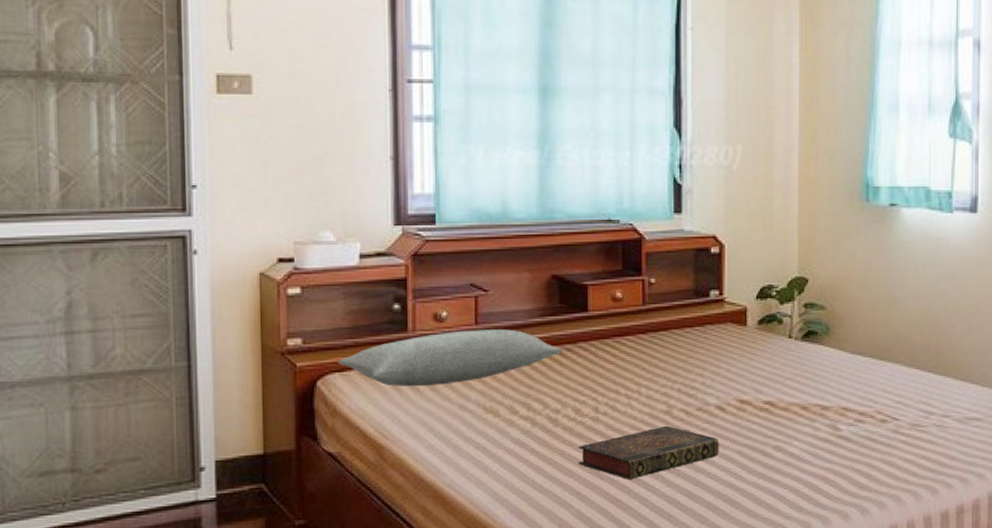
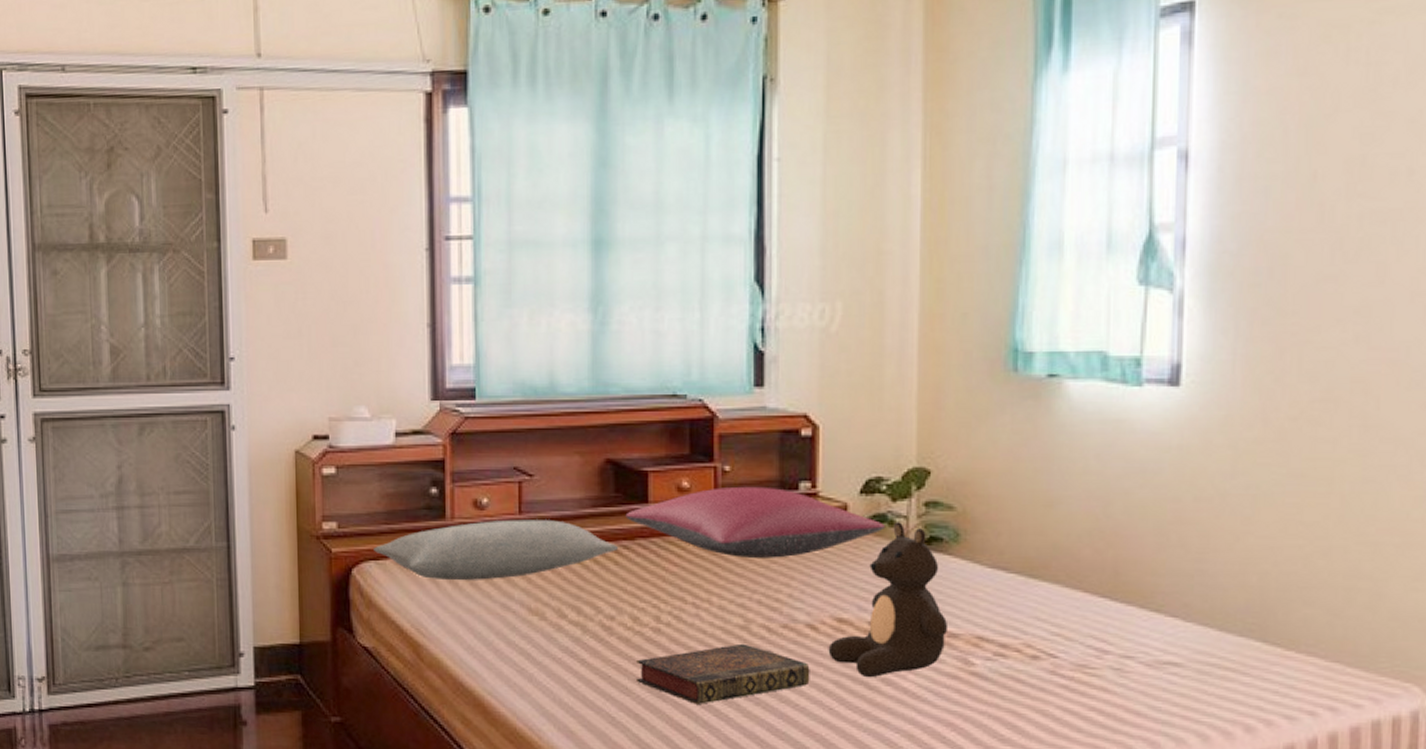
pillow: none [568,295,775,354] -> present [625,486,885,558]
teddy bear: none [733,320,822,447] -> present [828,522,949,678]

